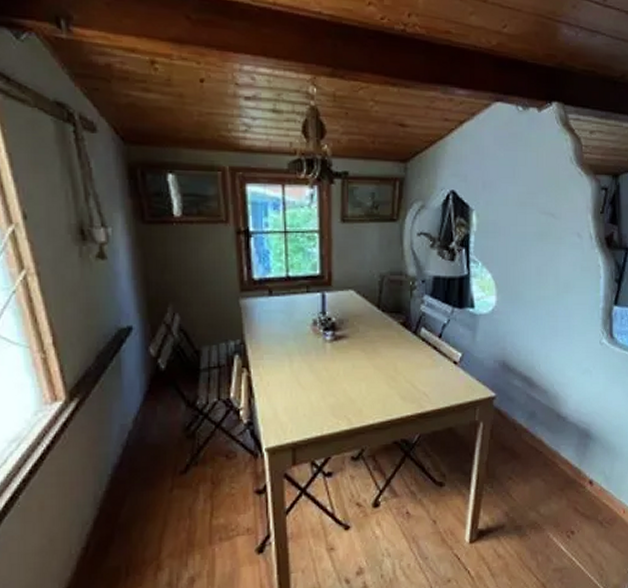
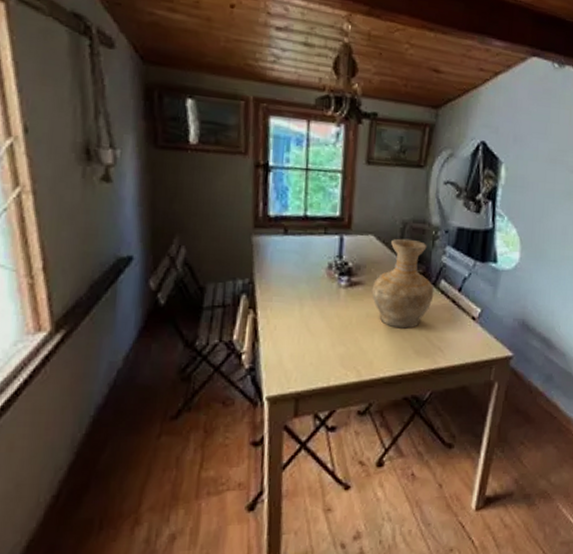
vase: none [356,291,415,377] -> present [371,238,434,329]

